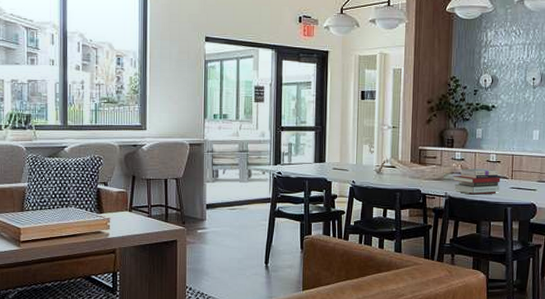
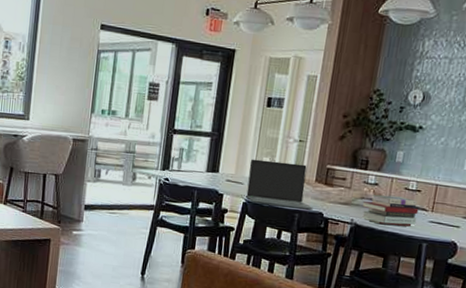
laptop: none [352,147,411,188] -> present [246,159,313,210]

